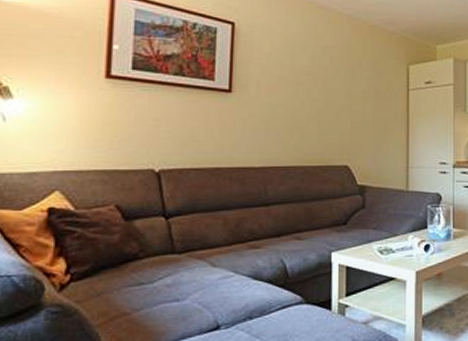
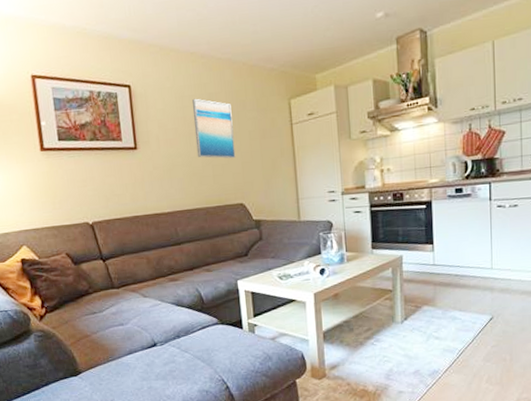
wall art: none [302,48,346,117] -> present [191,98,236,159]

